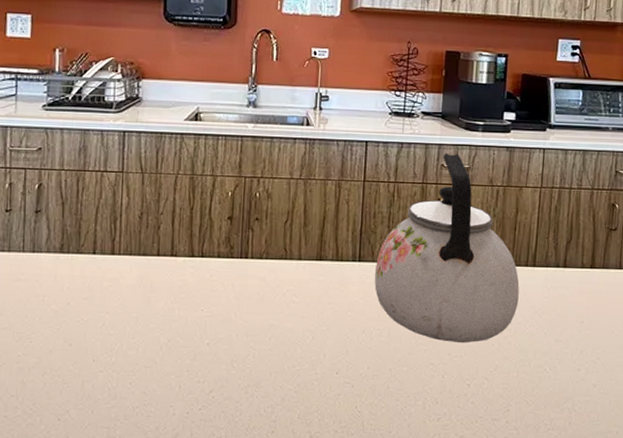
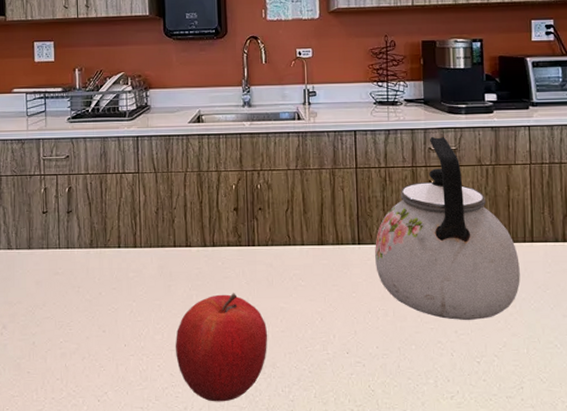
fruit: none [150,308,254,422] -> present [175,293,268,402]

